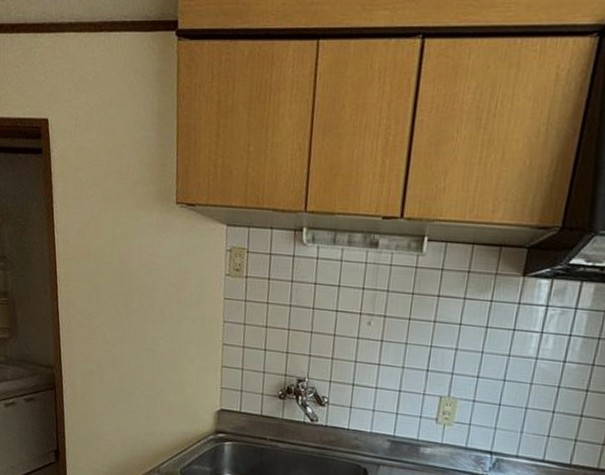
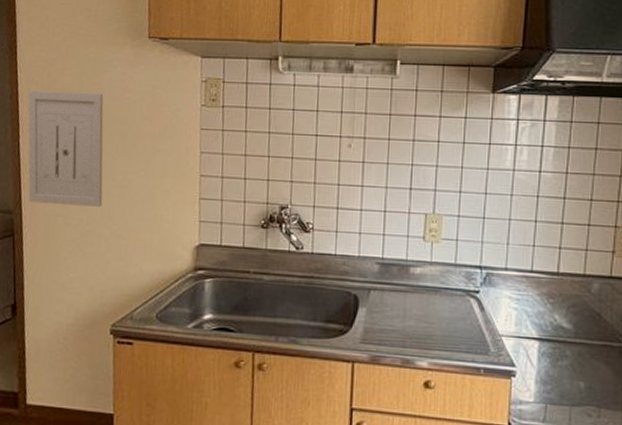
wall art: none [64,252,134,368] -> present [28,90,104,207]

